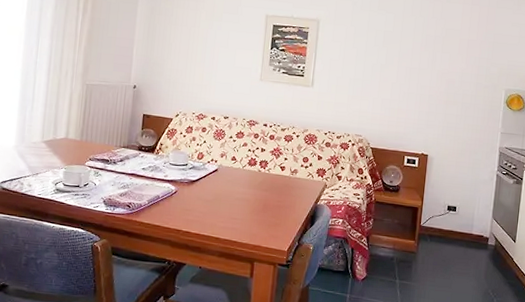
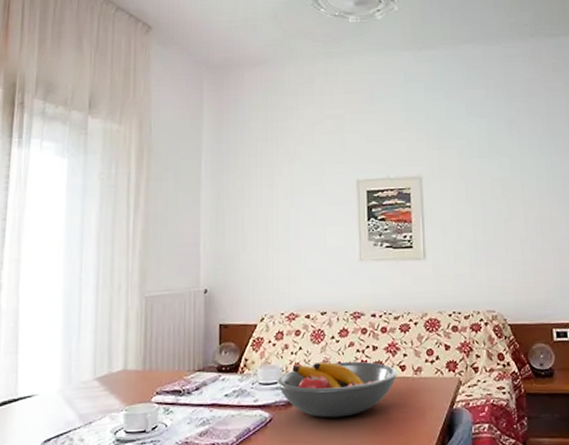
fruit bowl: none [183,154,278,198] -> present [277,361,397,418]

